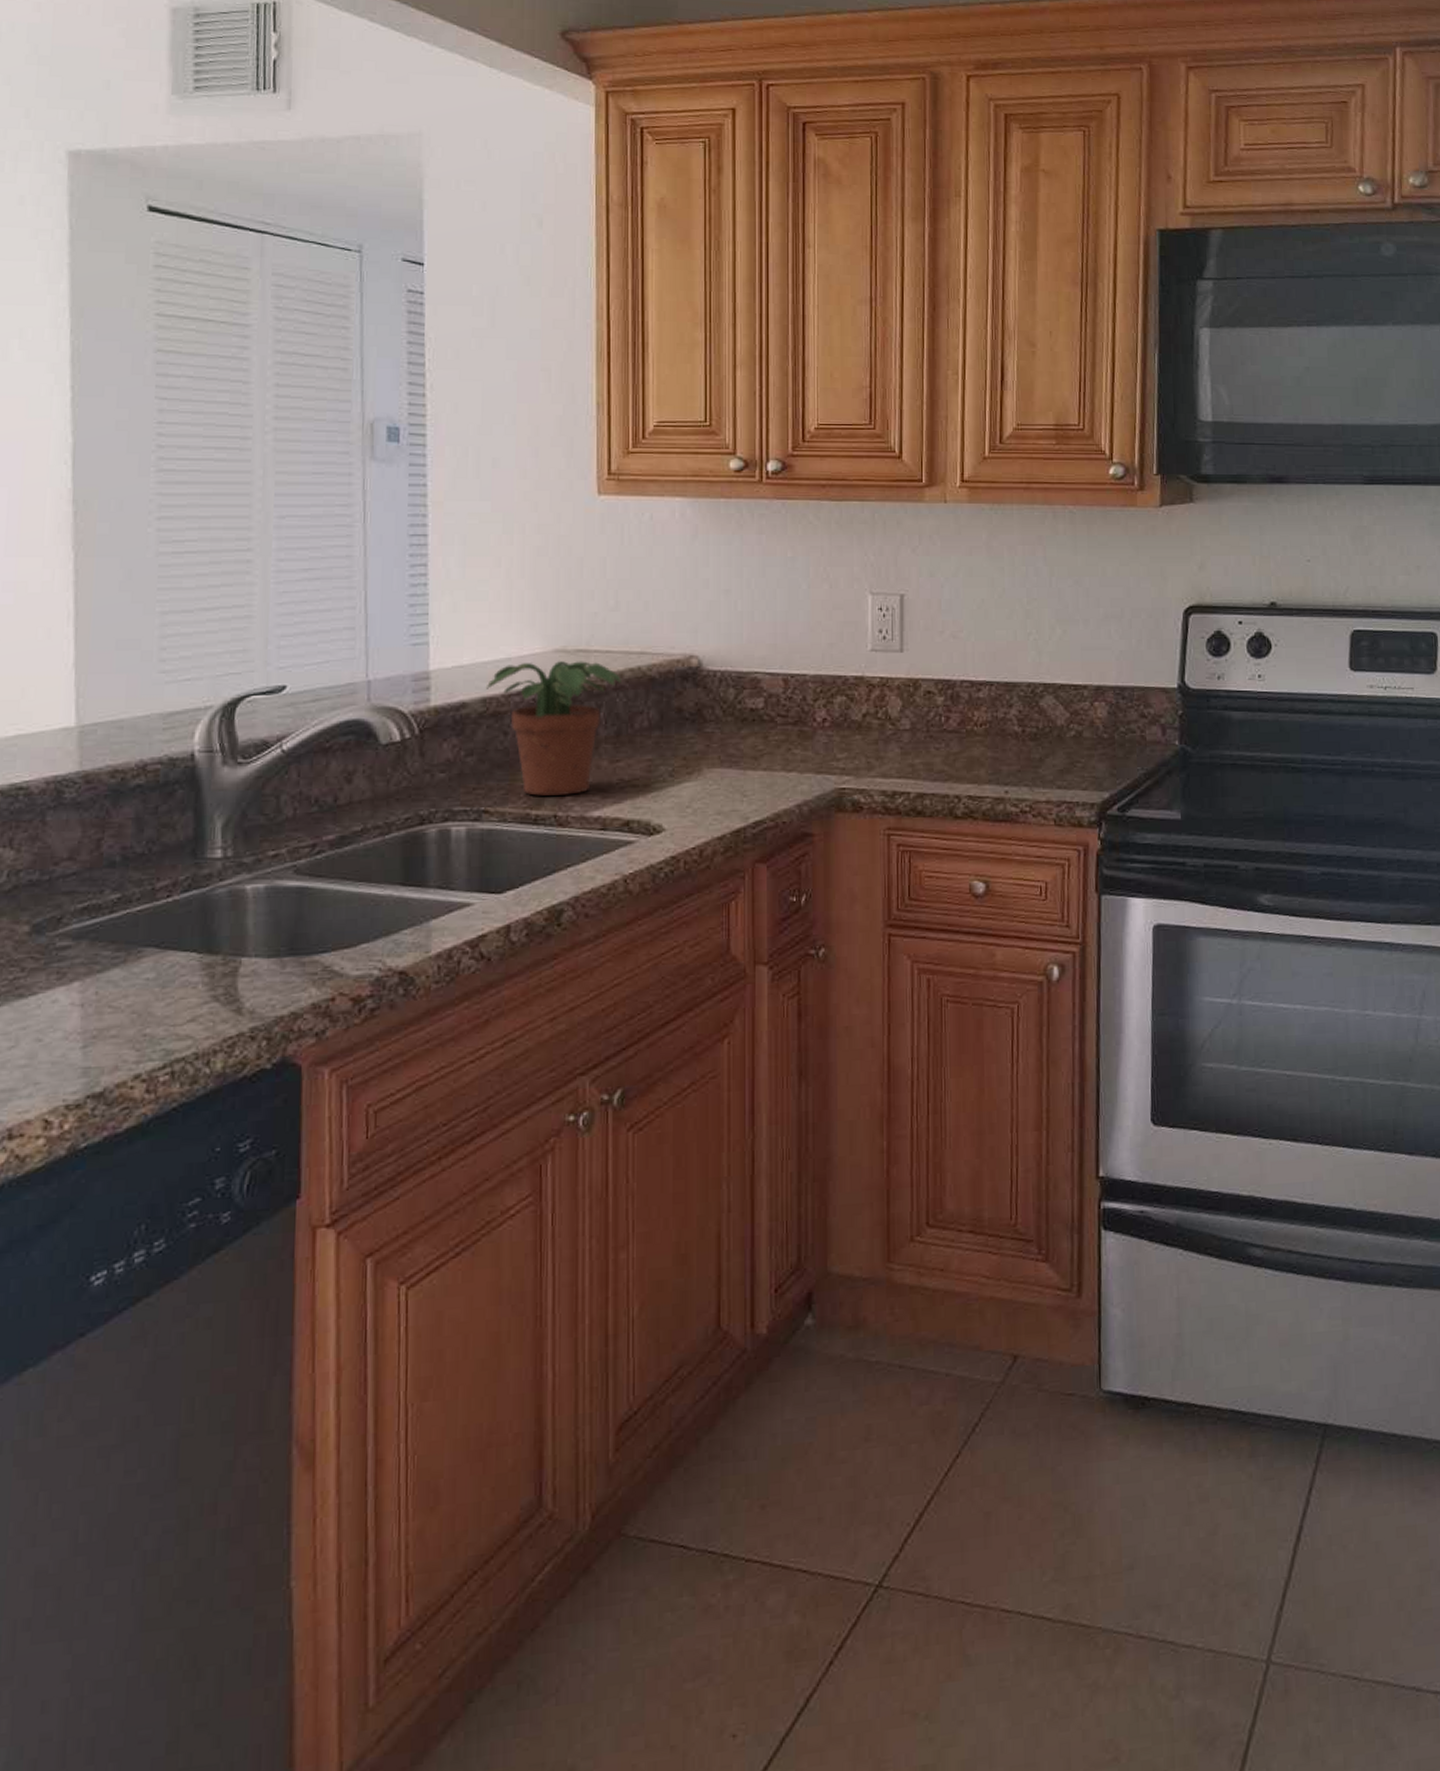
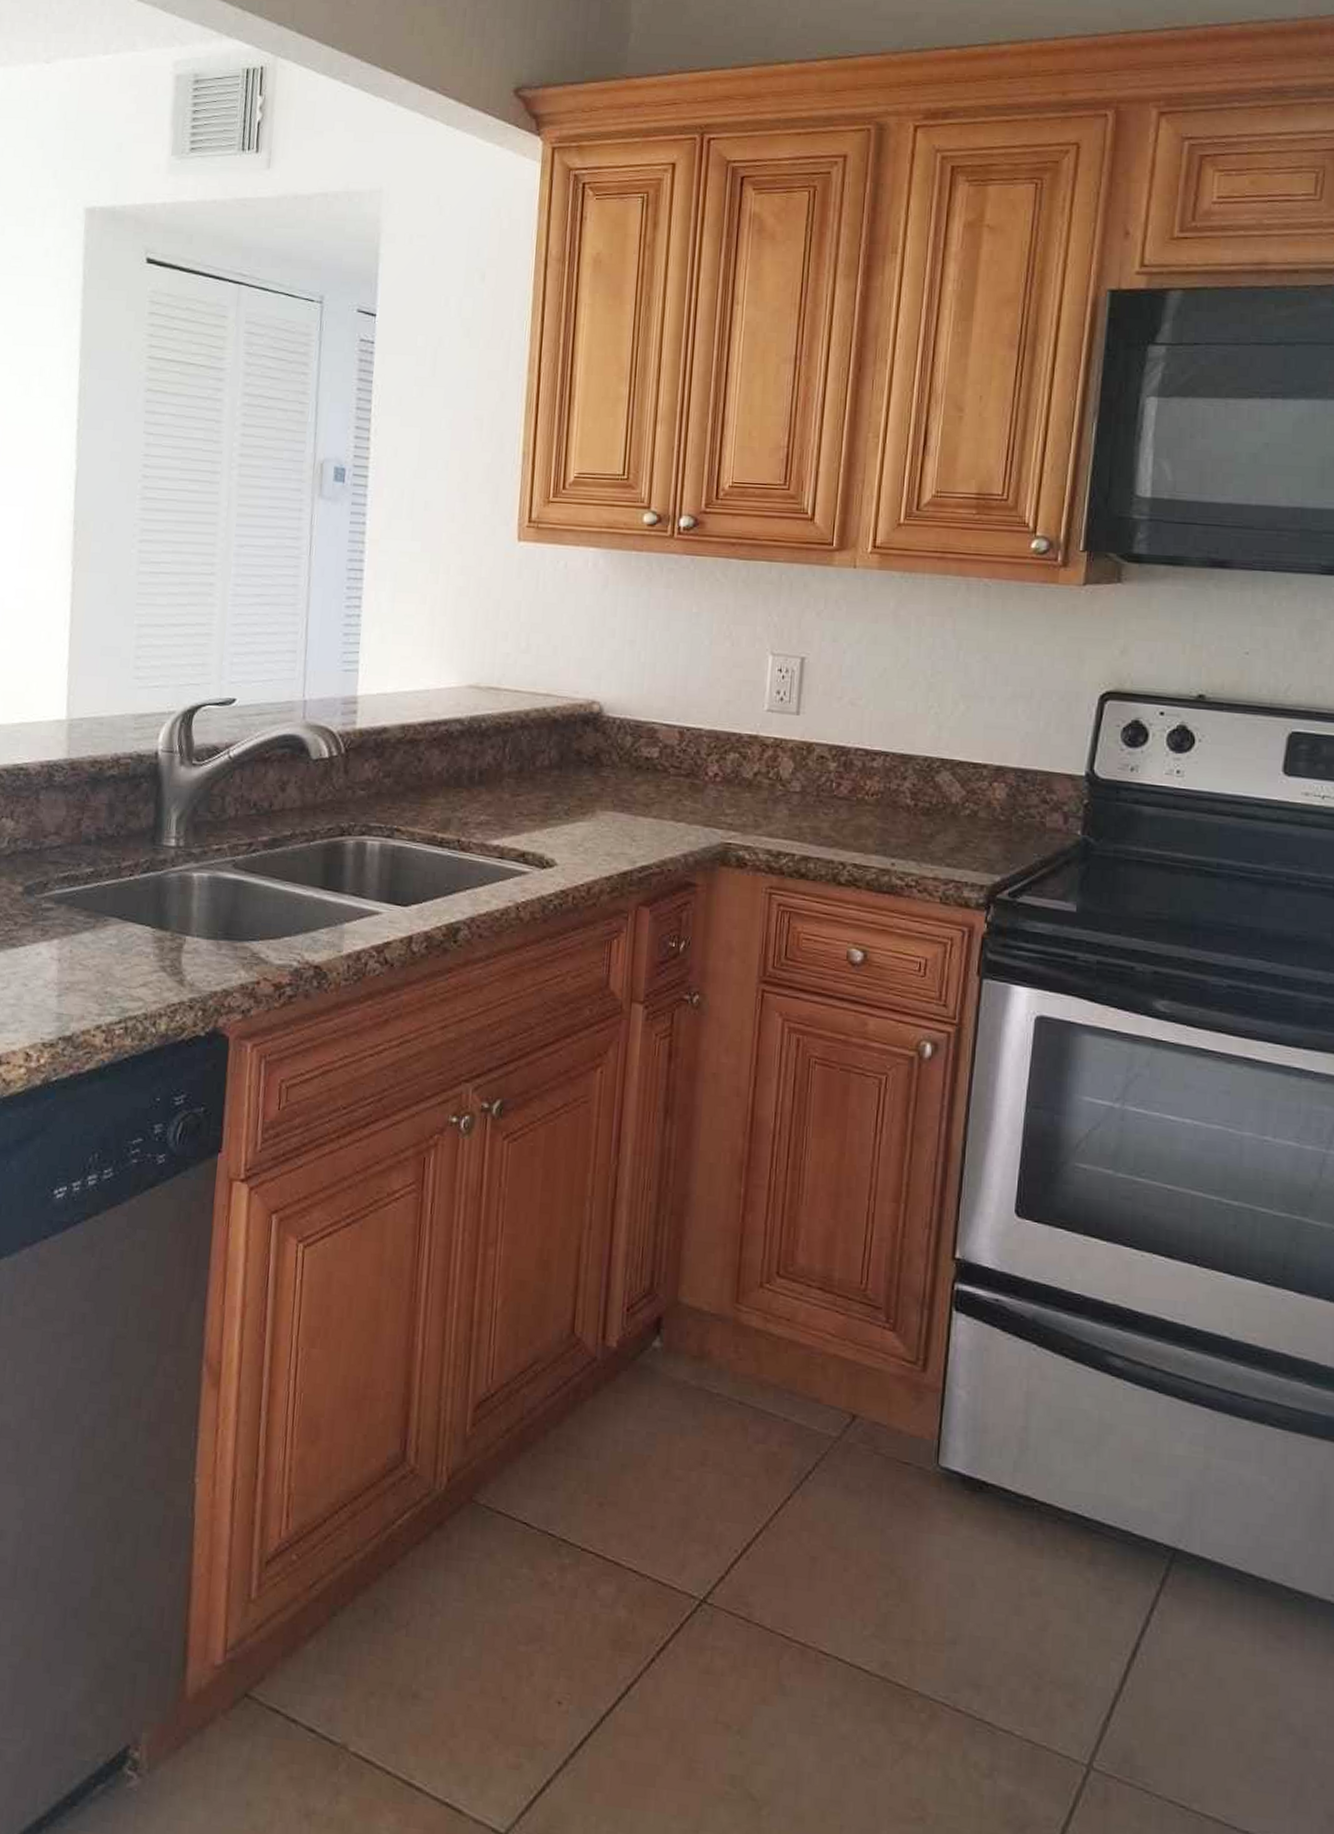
potted plant: present [485,660,621,796] -> none [405,695,527,823]

